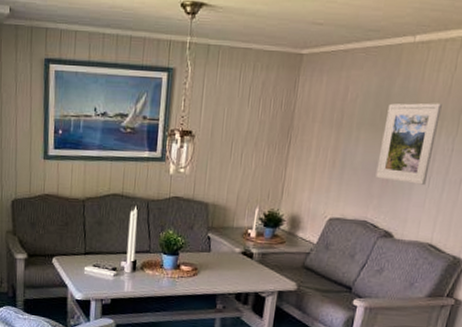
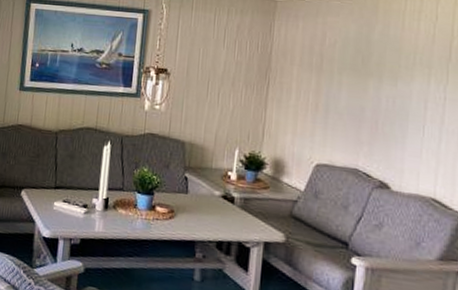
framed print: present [375,103,442,185] -> none [363,50,427,134]

